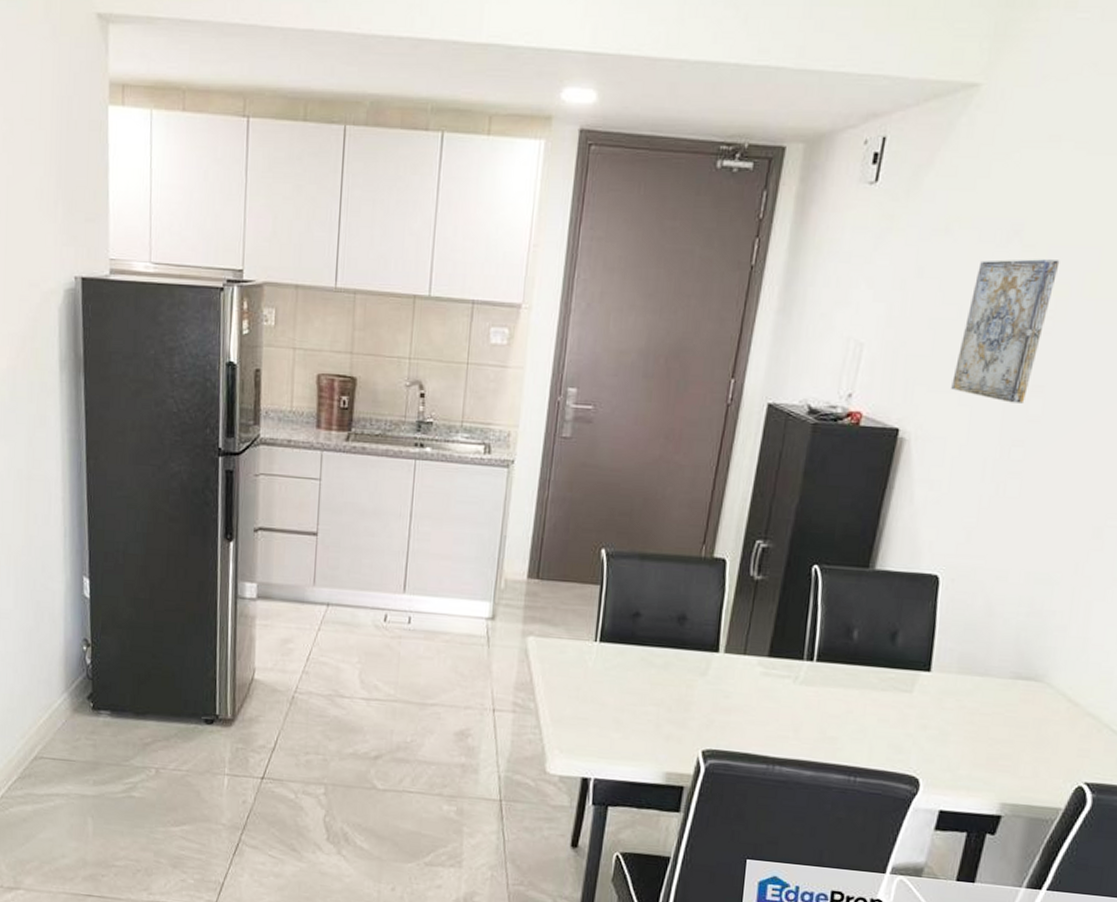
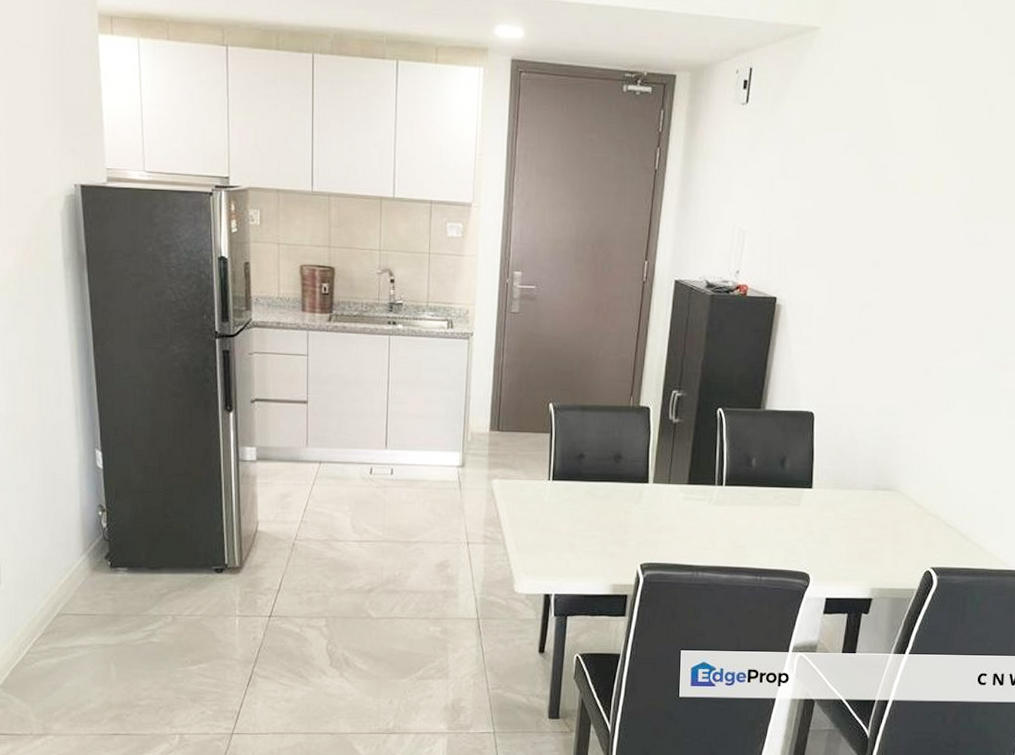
wall art: present [951,259,1060,403] -> none [814,163,887,275]

